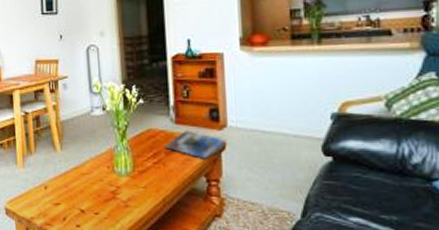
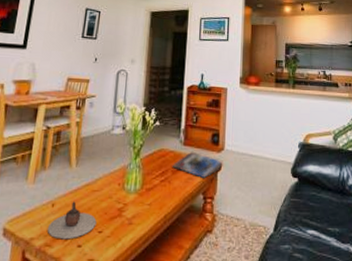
teapot: none [44,184,92,220] -> present [47,201,97,240]

